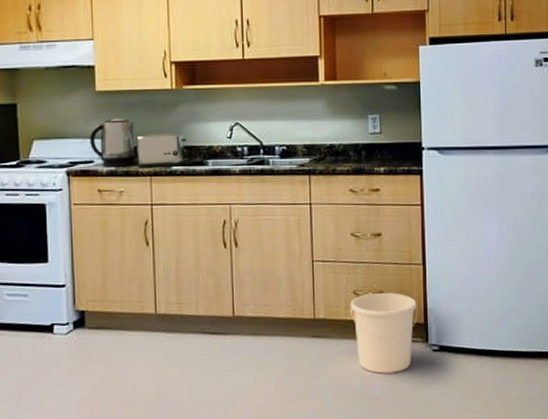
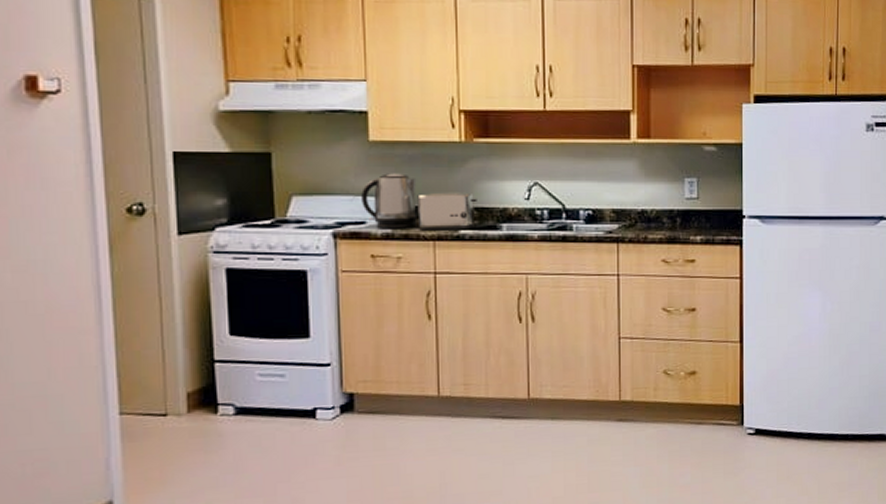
bucket: present [350,292,418,374] -> none [659,372,733,460]

